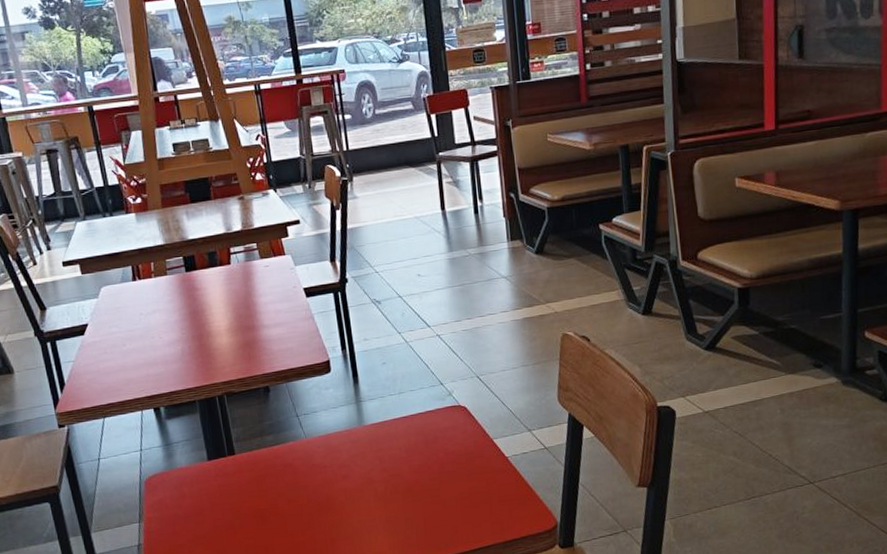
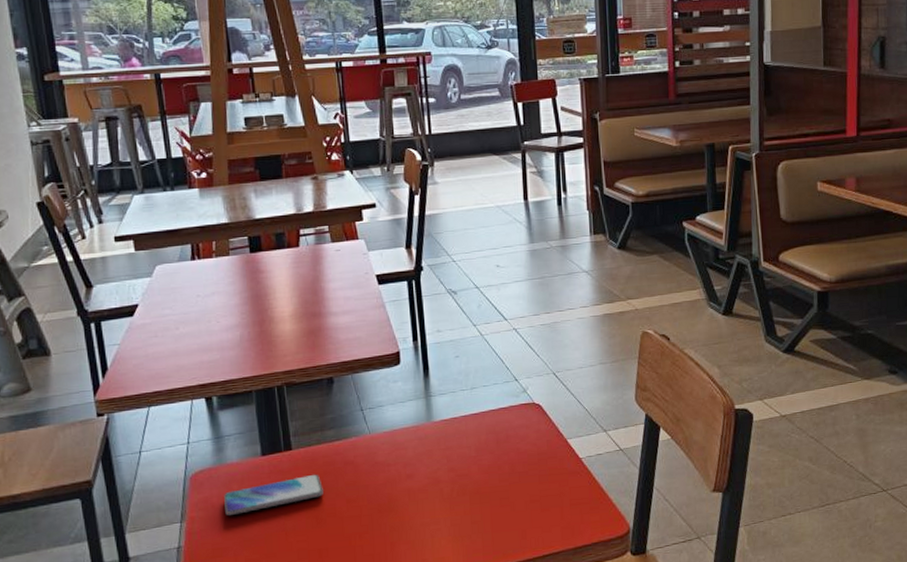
smartphone: none [176,476,266,515] -> present [224,474,323,515]

